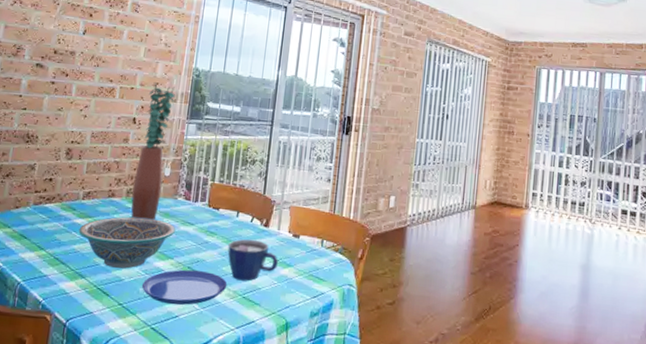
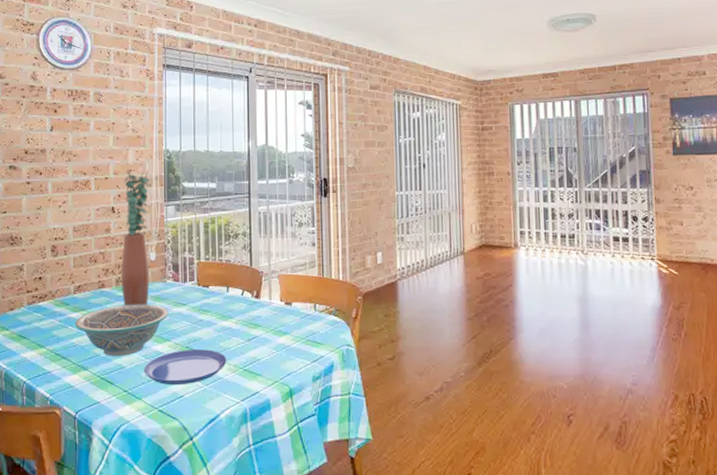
cup: present [227,239,278,281] -> none [223,312,274,354]

